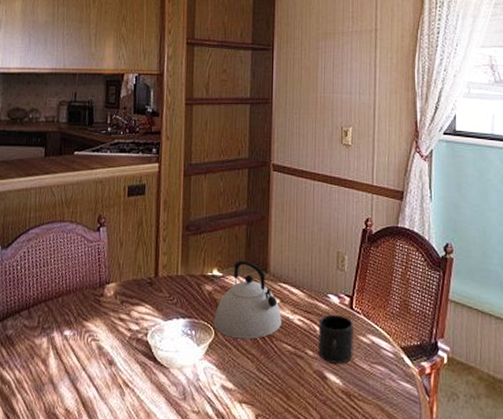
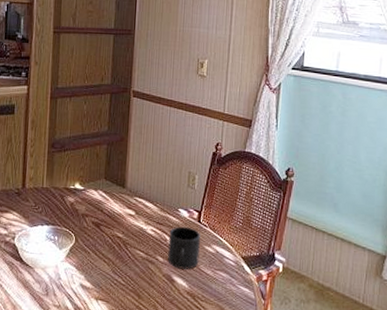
kettle: present [214,260,282,340] -> none [75,176,136,246]

